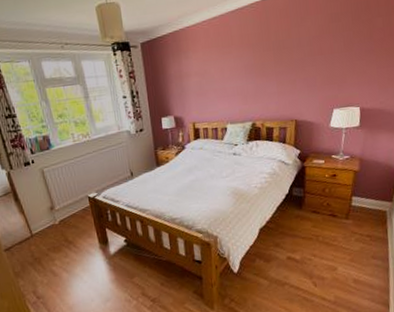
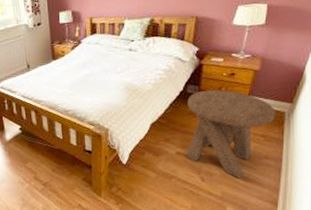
music stool: none [293,191,378,282] -> present [185,90,276,179]

